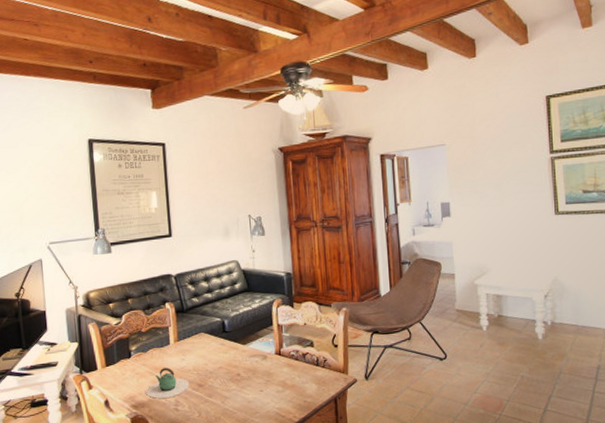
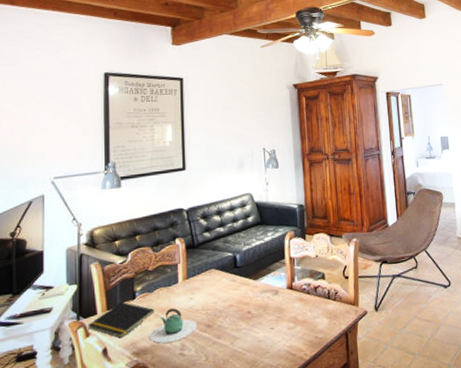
notepad: none [90,360,149,392] -> present [88,302,154,339]

